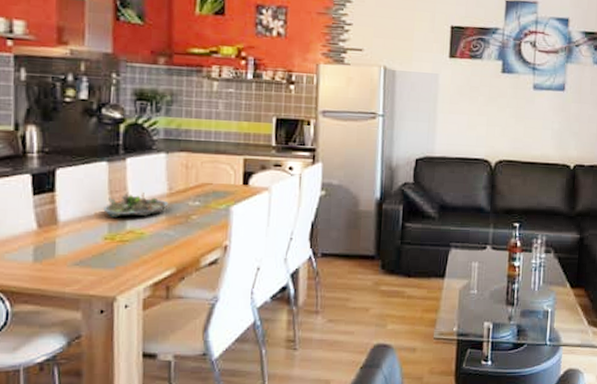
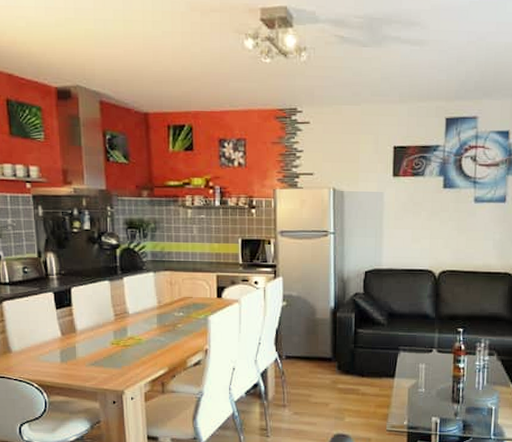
succulent planter: present [103,192,169,217] -> none [109,306,159,327]

